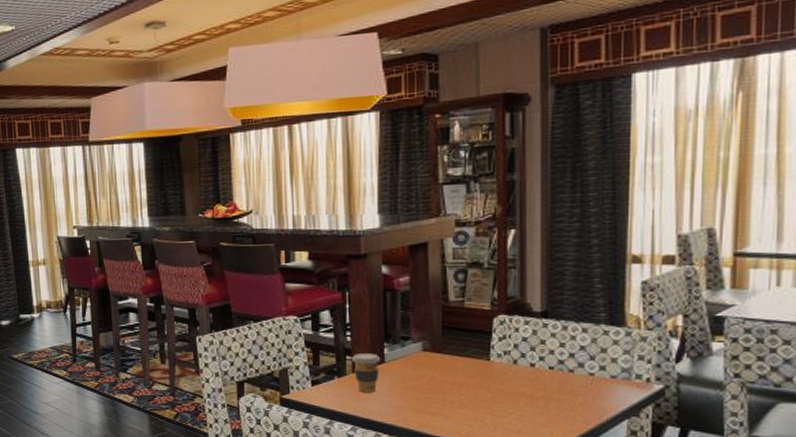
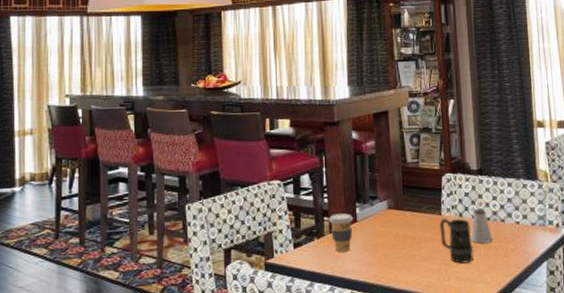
mug: none [487,364,528,415] -> present [440,217,473,264]
saltshaker: none [527,356,557,395] -> present [471,209,494,244]

